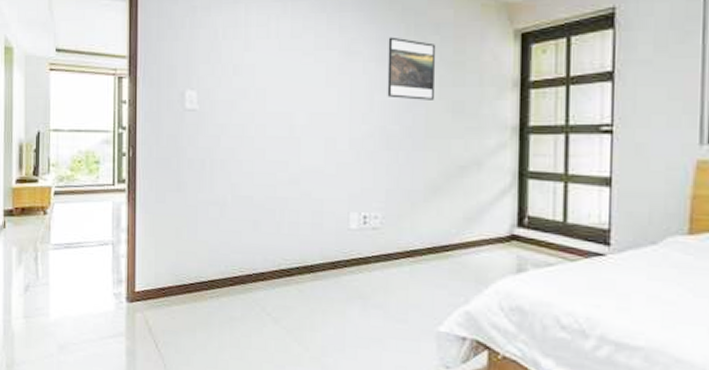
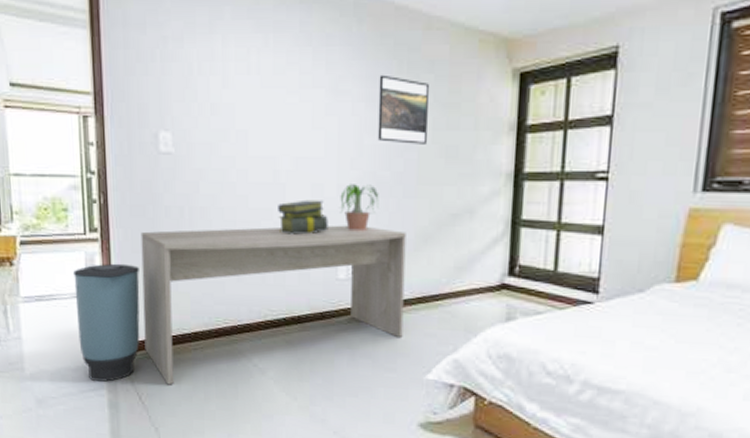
trash can: none [100,212,162,329] -> present [72,263,140,382]
desk: none [163,176,416,333] -> present [141,225,406,385]
stack of books: none [293,152,341,186] -> present [278,199,328,235]
potted plant: none [352,138,389,183] -> present [340,184,379,232]

